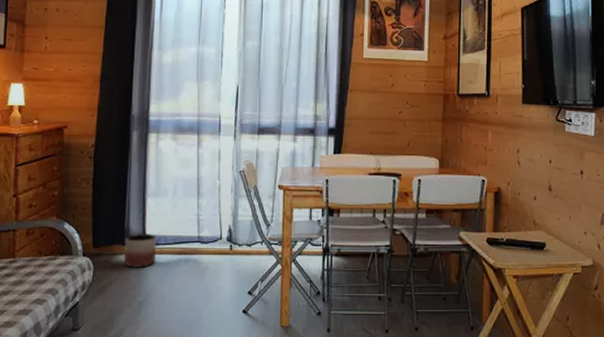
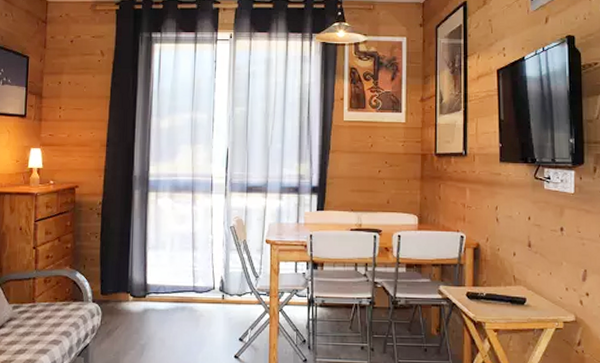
planter: present [124,234,156,268] -> none [128,283,156,314]

